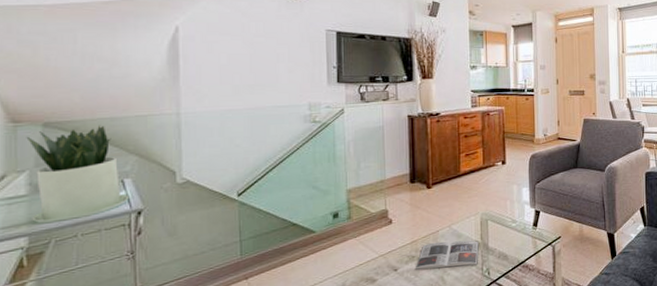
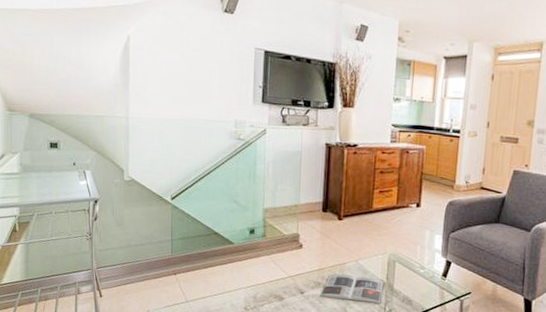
planter: present [26,125,130,224] -> none [18,120,89,200]

